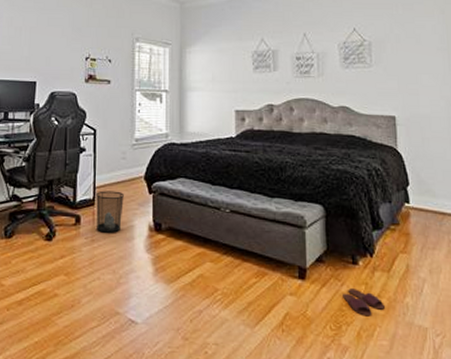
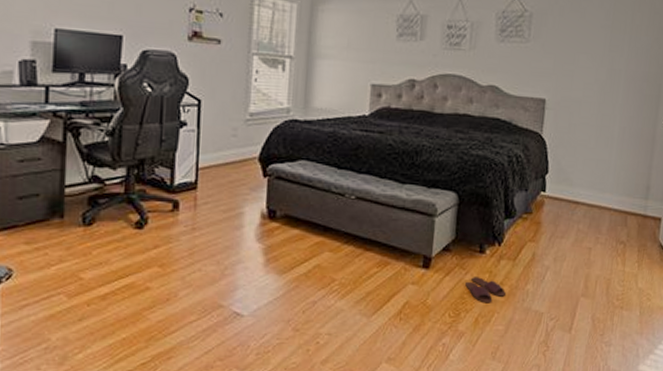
waste bin: present [96,190,124,233] -> none [198,172,233,221]

